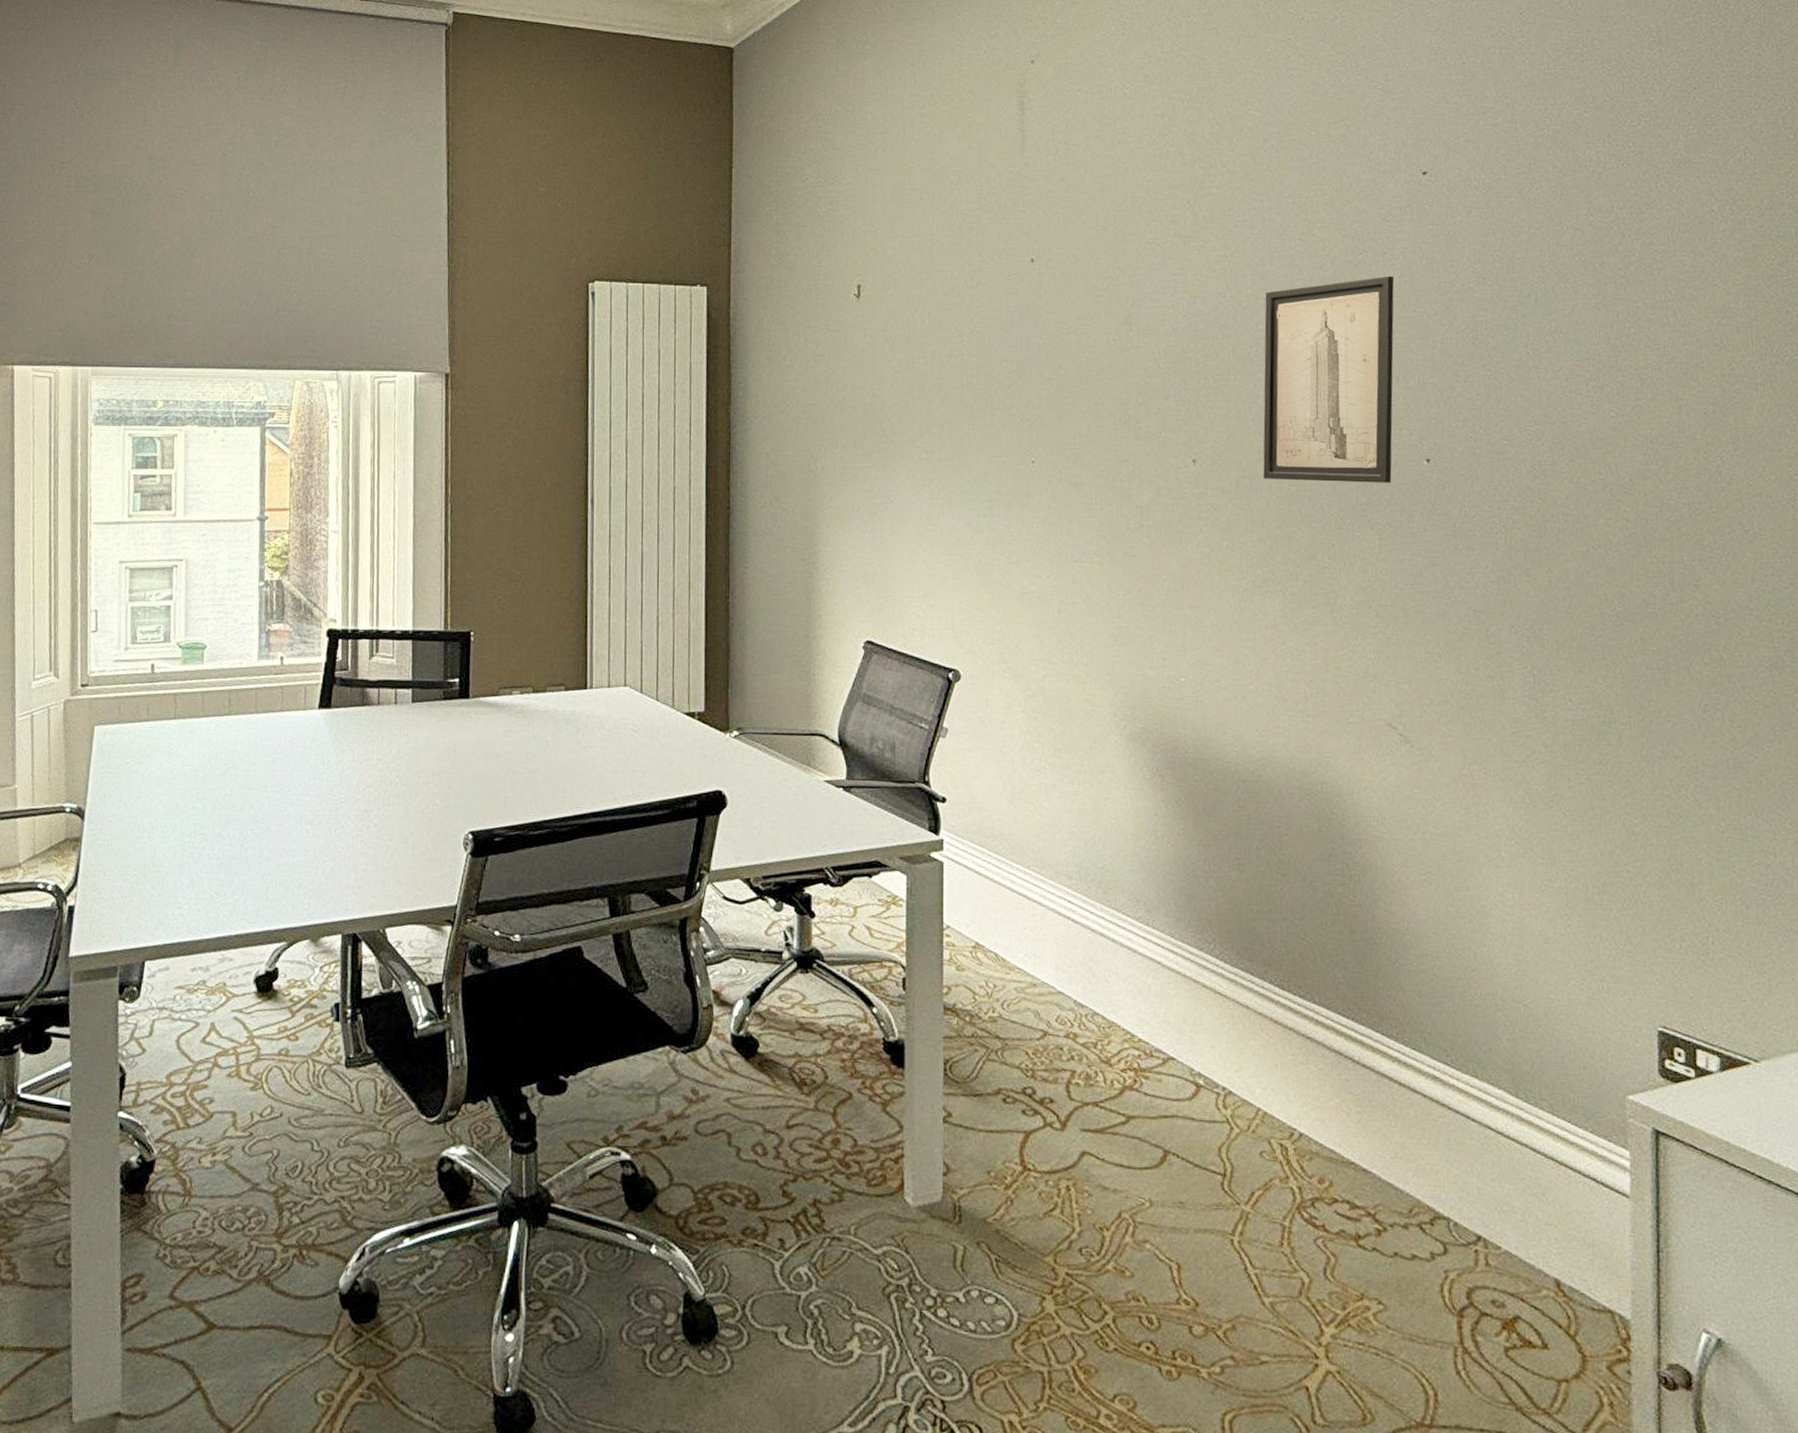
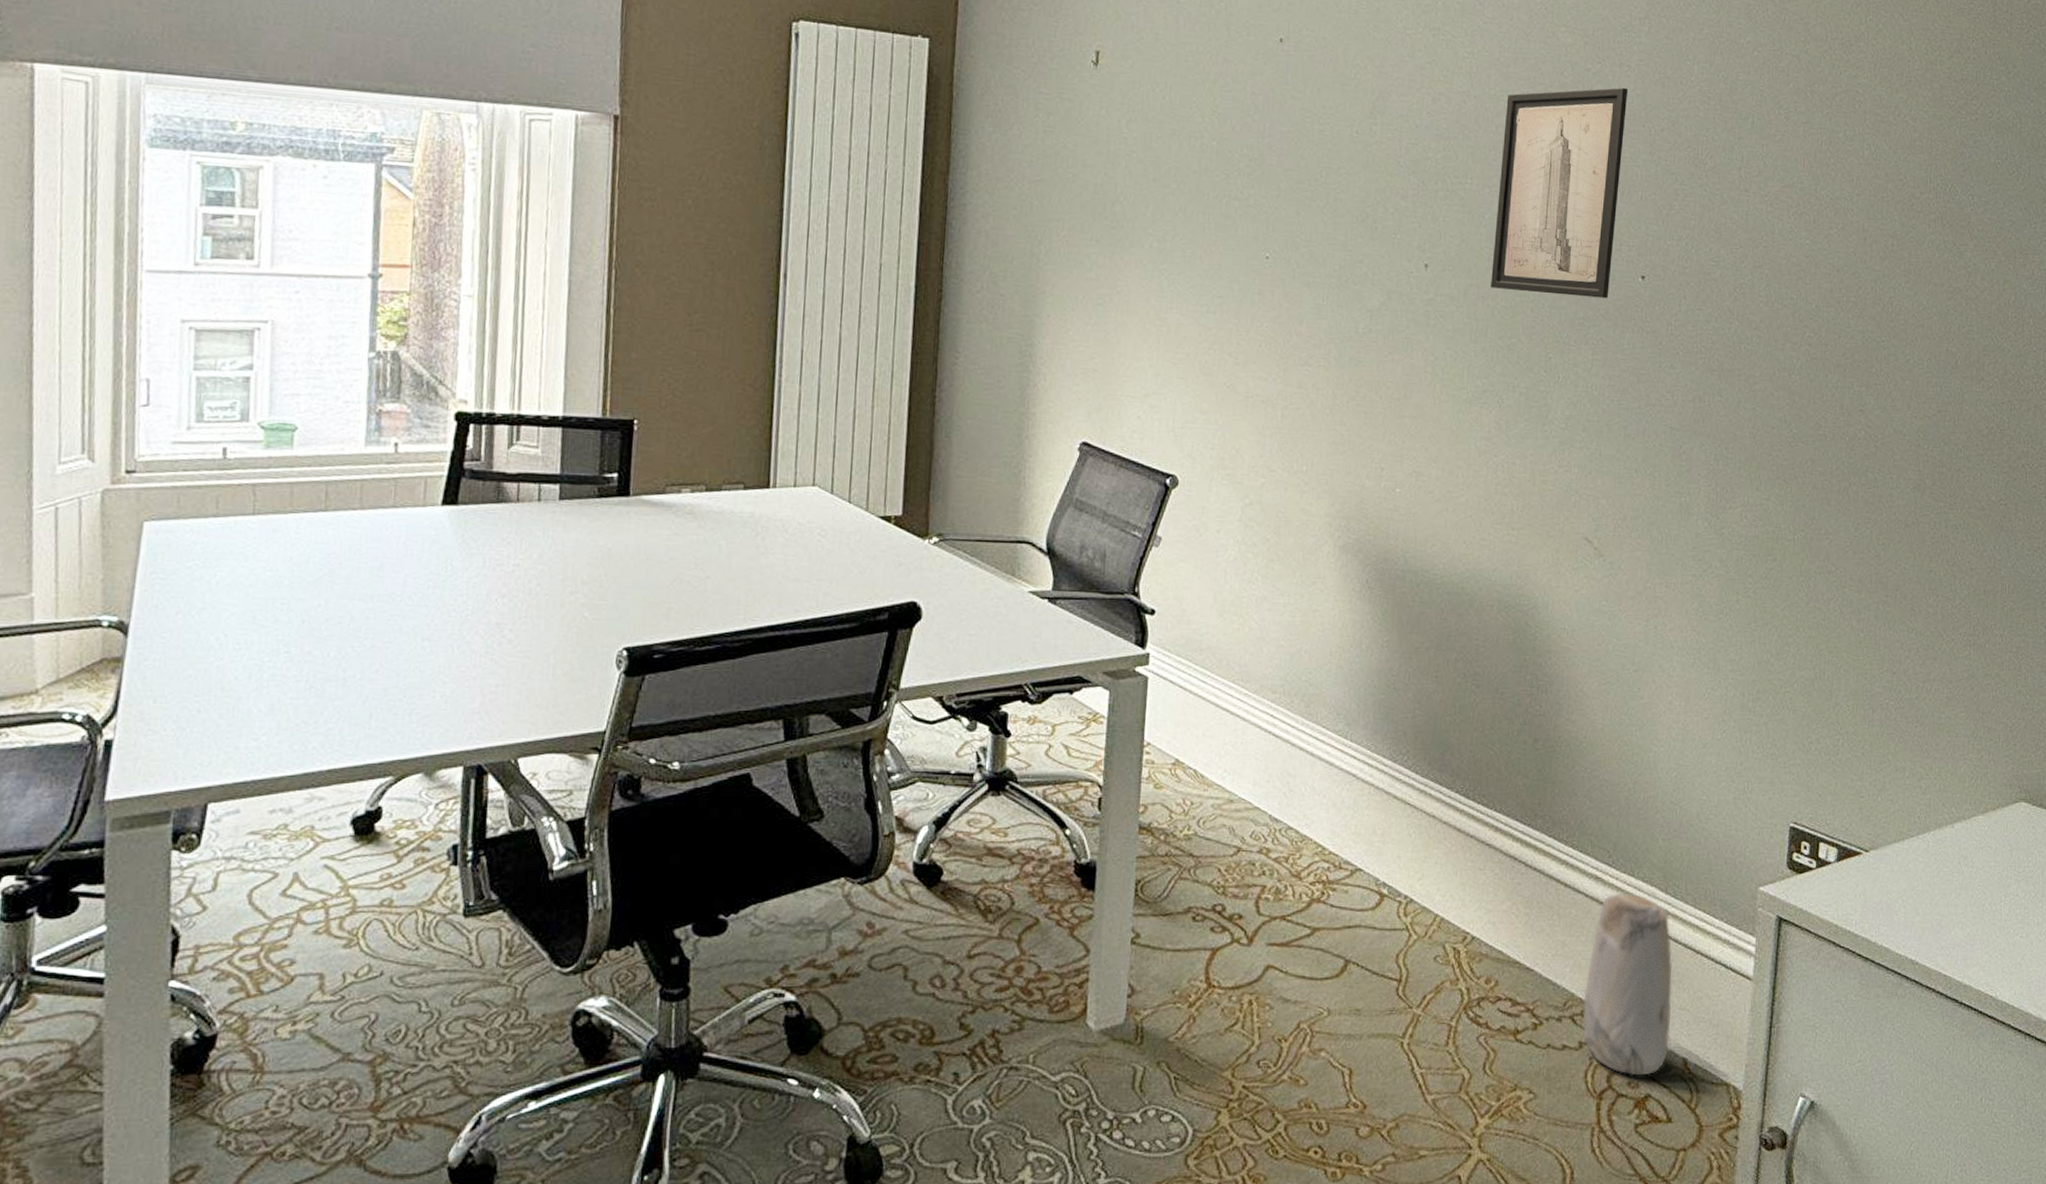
vase: none [1431,1094,1537,1295] -> present [1582,893,1673,1076]

